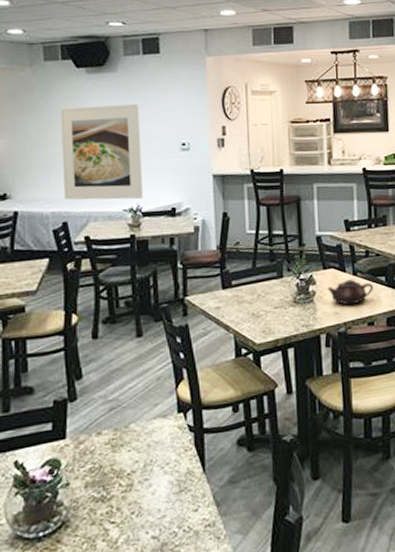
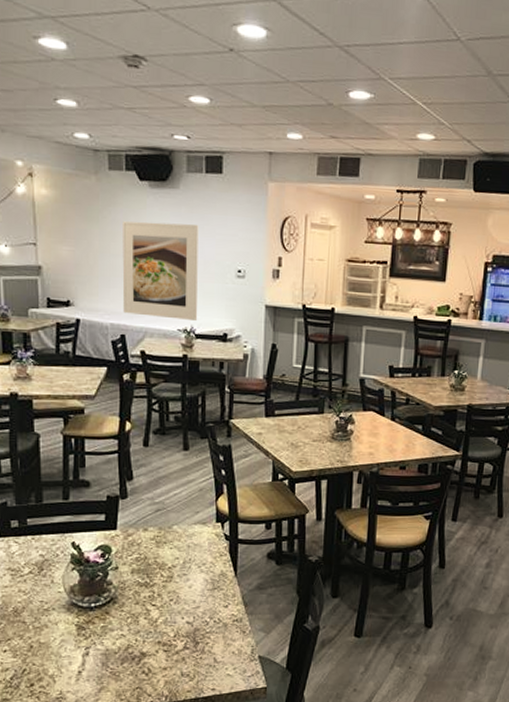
teapot: present [328,279,374,305] -> none [365,424,410,447]

